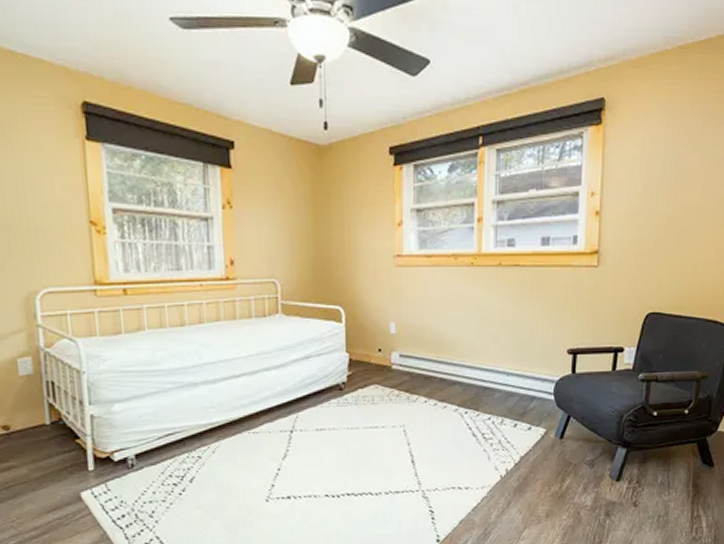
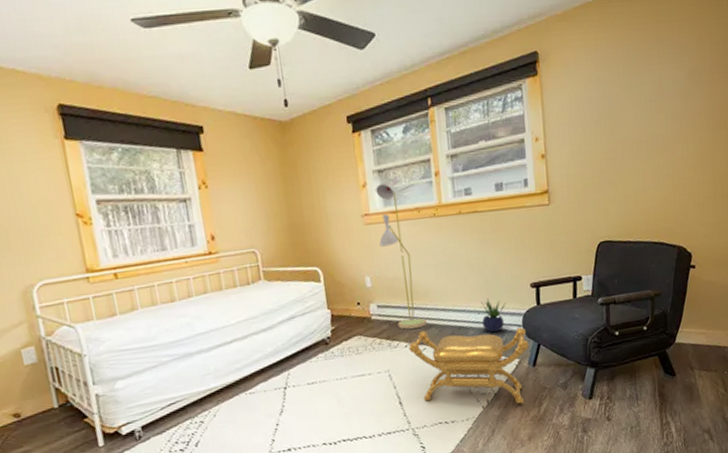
floor lamp: none [409,218,450,383] -> present [376,176,427,329]
stool: none [428,387,558,478] -> present [408,327,529,404]
potted plant: none [510,360,539,398] -> present [481,299,506,333]

